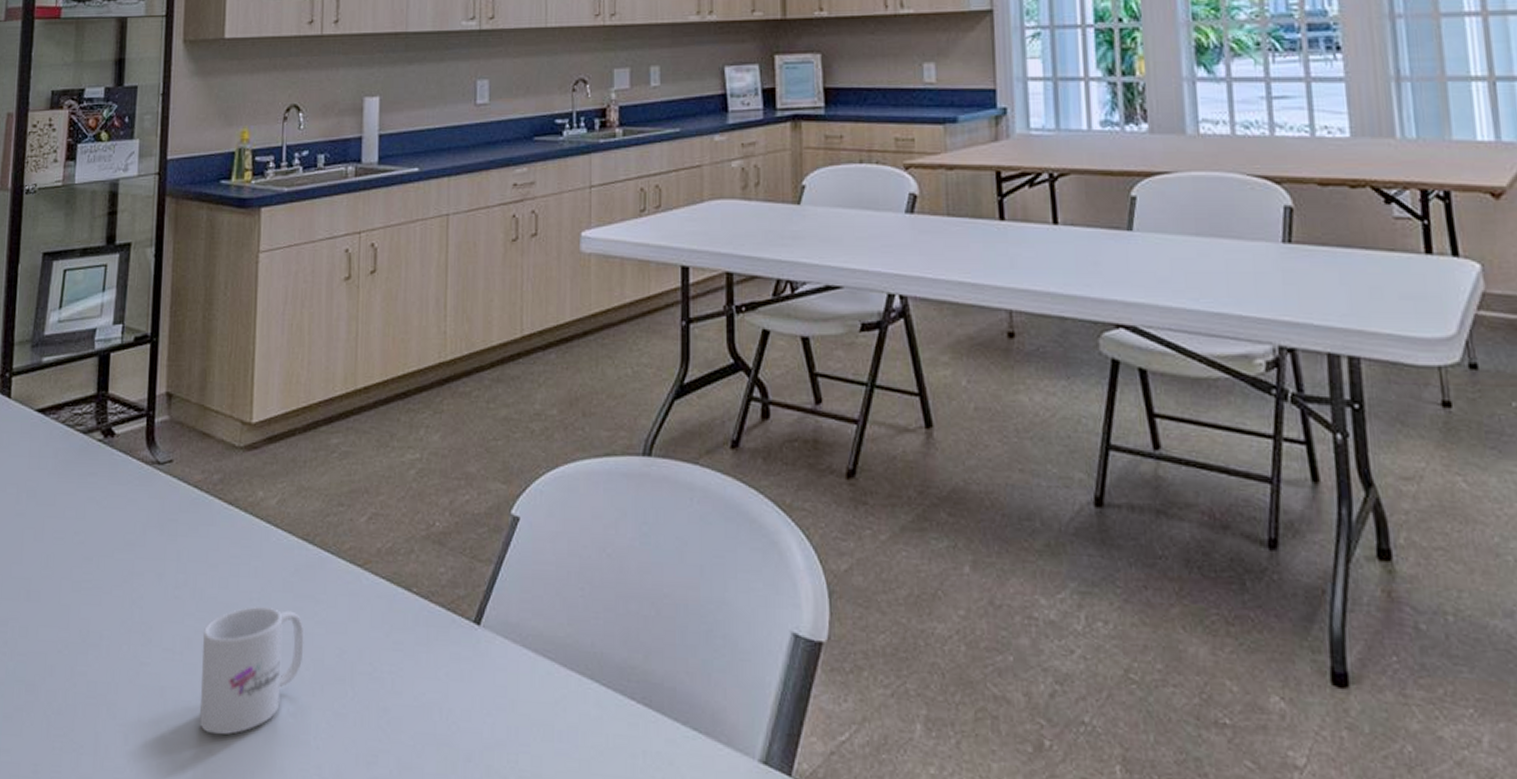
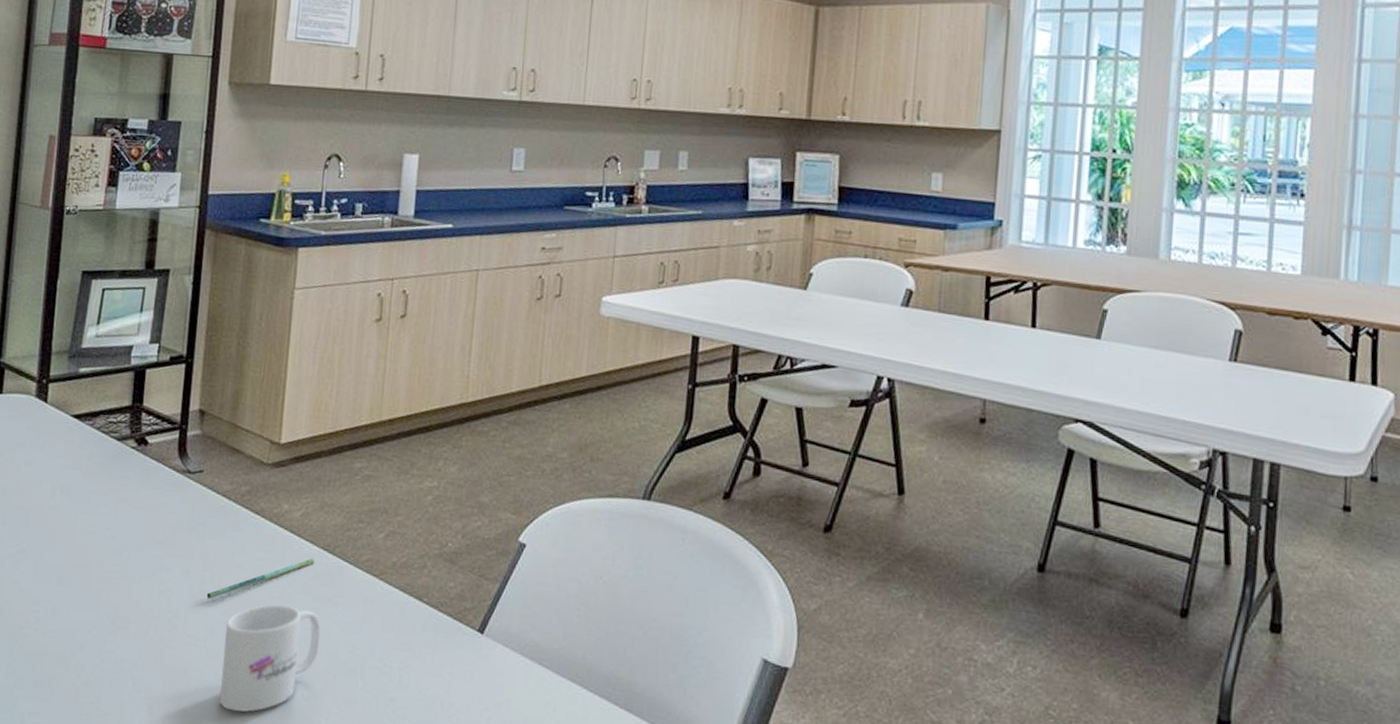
pen: none [181,551,293,606] -> present [206,558,314,599]

